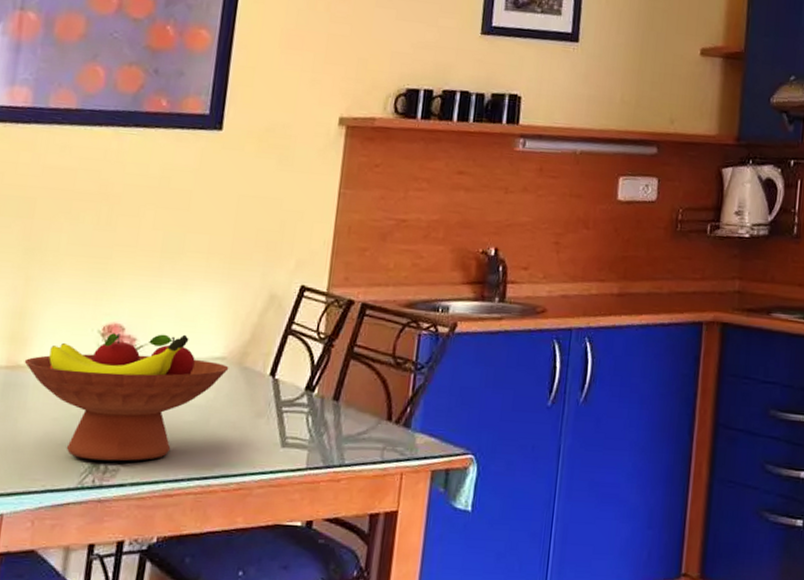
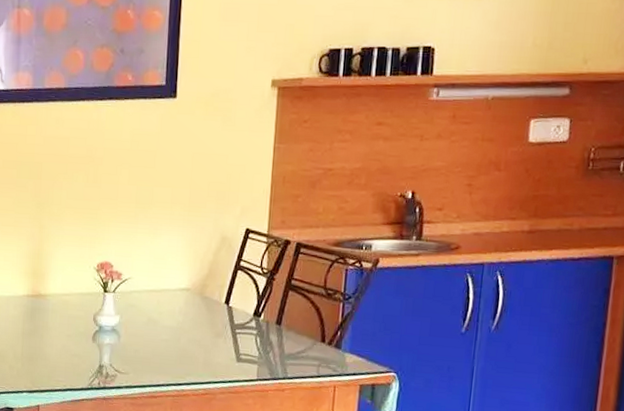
fruit bowl: present [24,333,229,462] -> none [44,269,193,370]

